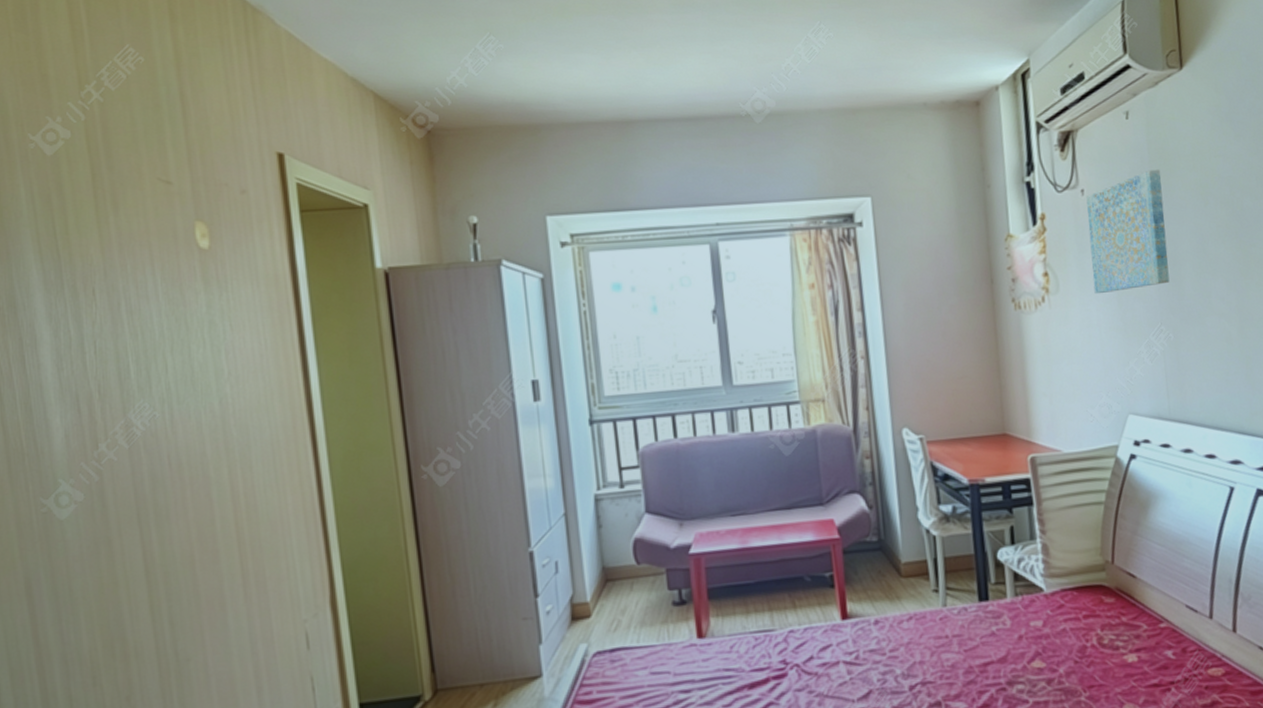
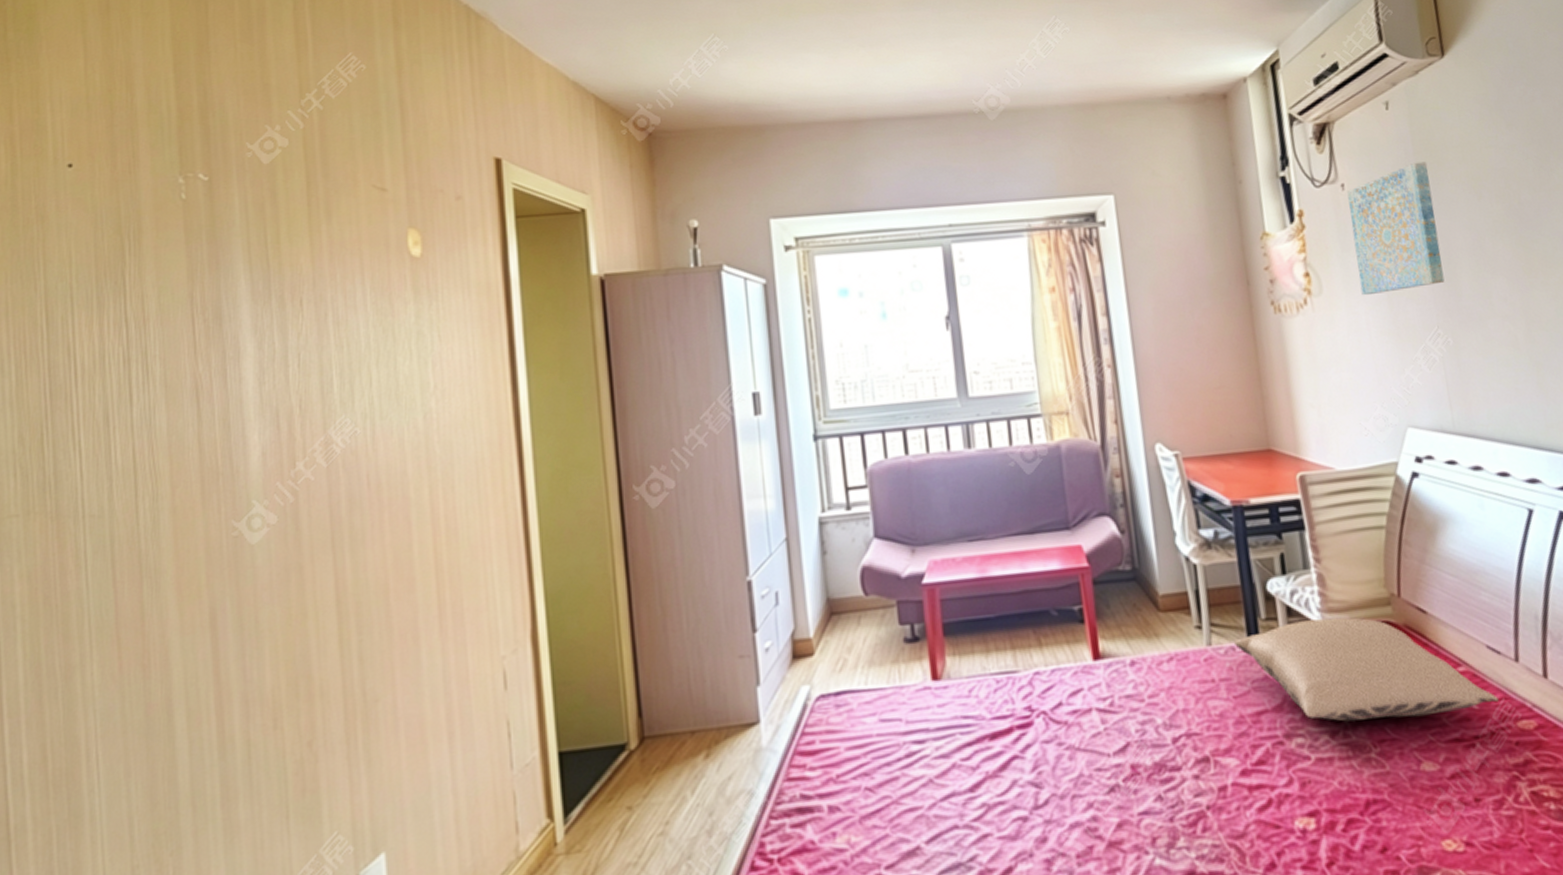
pillow: none [967,581,1193,671] -> present [1234,617,1499,722]

